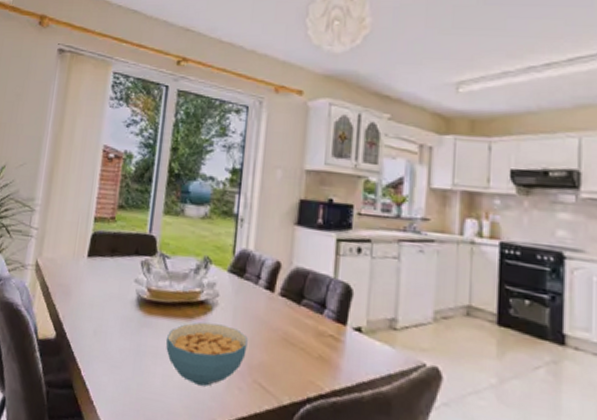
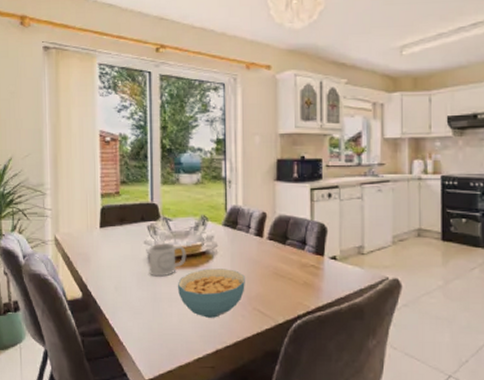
mug: none [135,283,182,326] -> present [148,242,186,277]

